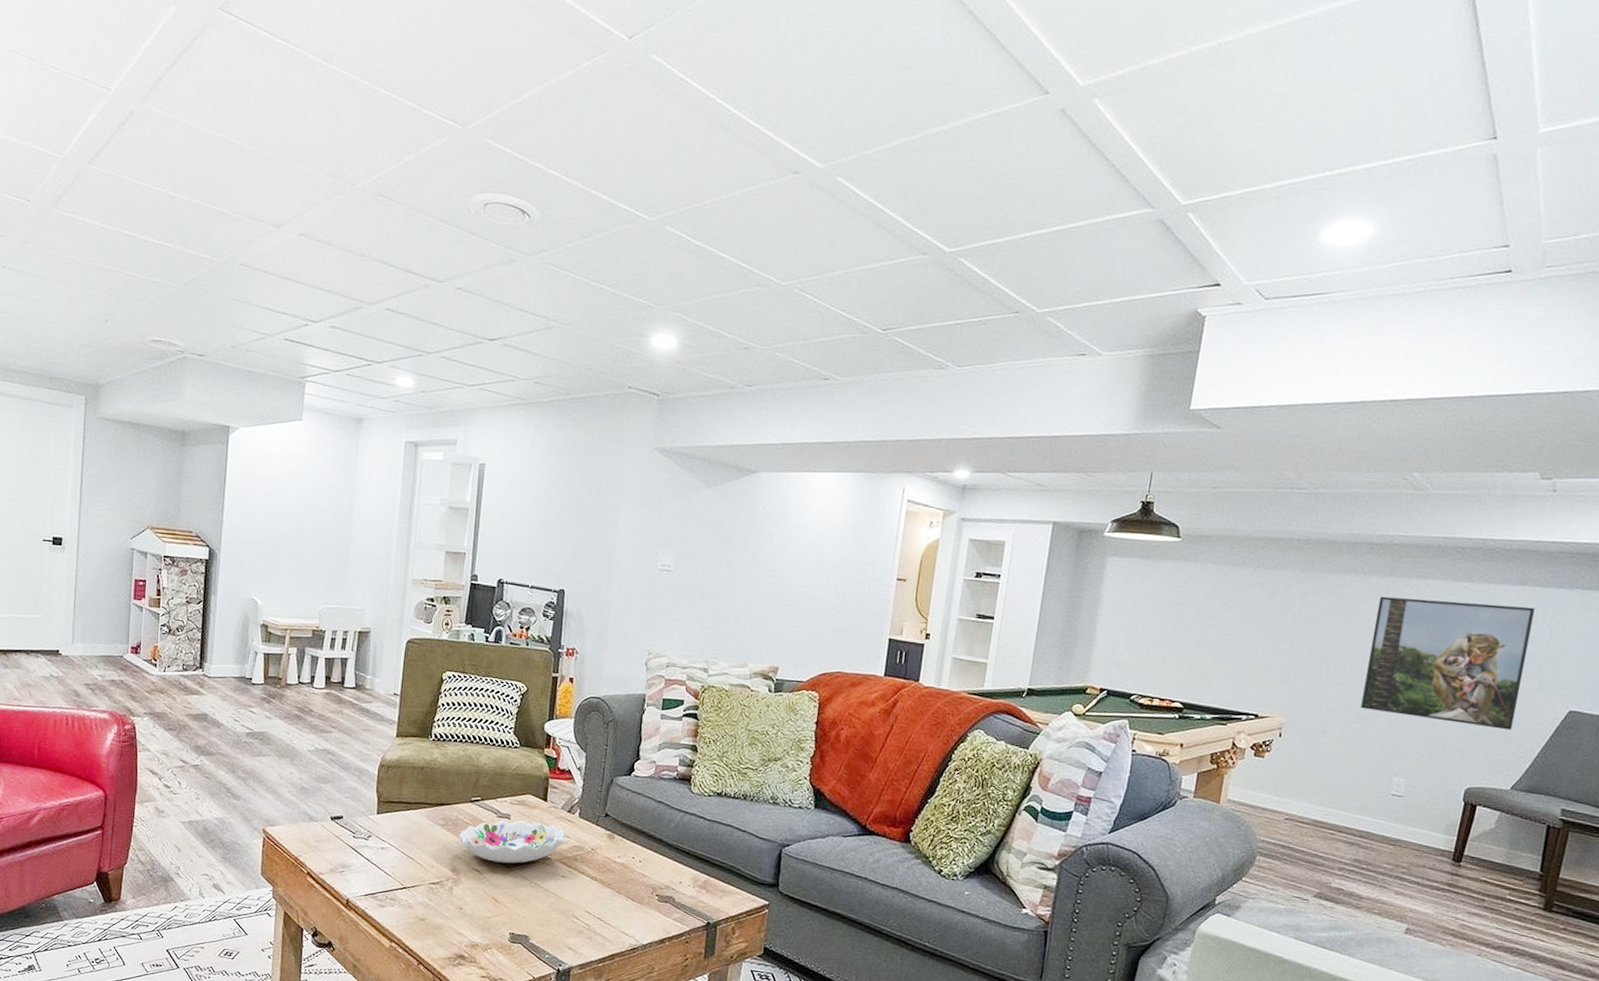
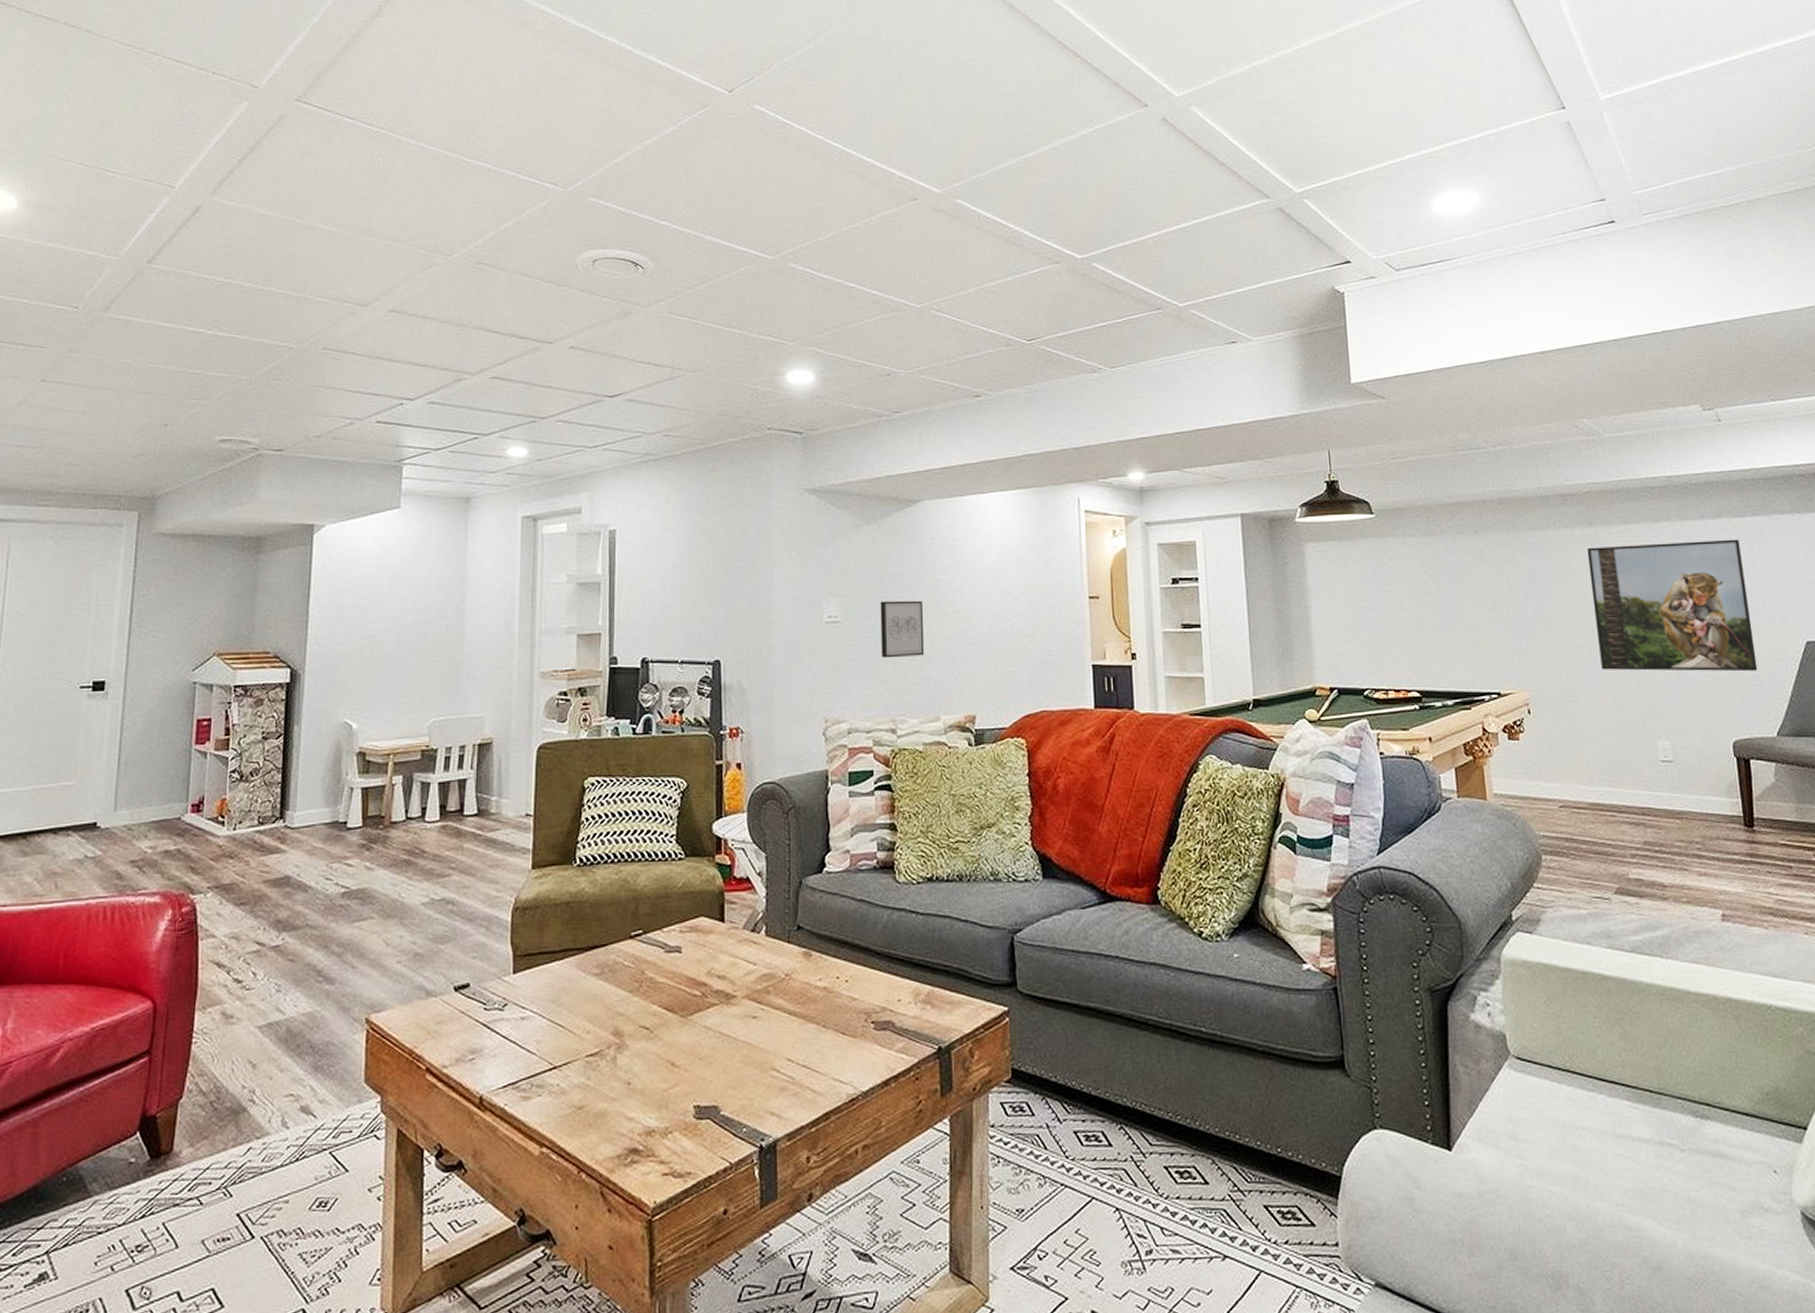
decorative bowl: present [459,820,566,864] -> none [619,949,752,1013]
wall art: none [703,557,747,610] -> present [880,600,925,658]

